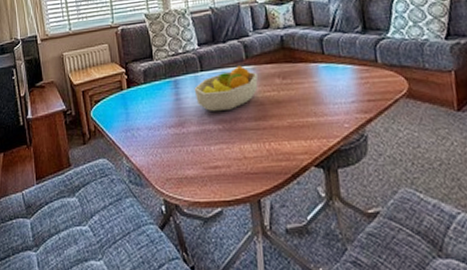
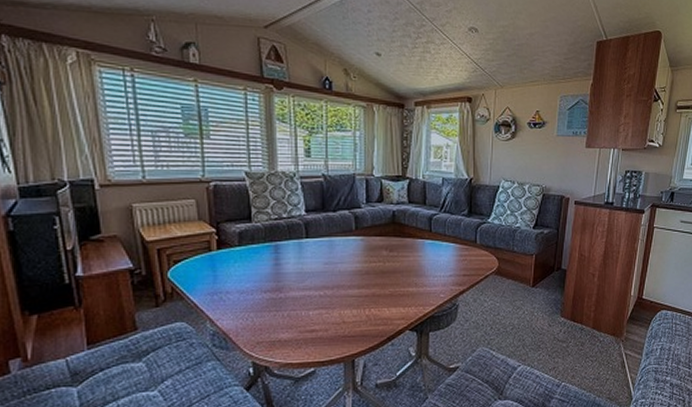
fruit bowl: present [194,65,258,112] -> none [297,235,365,279]

